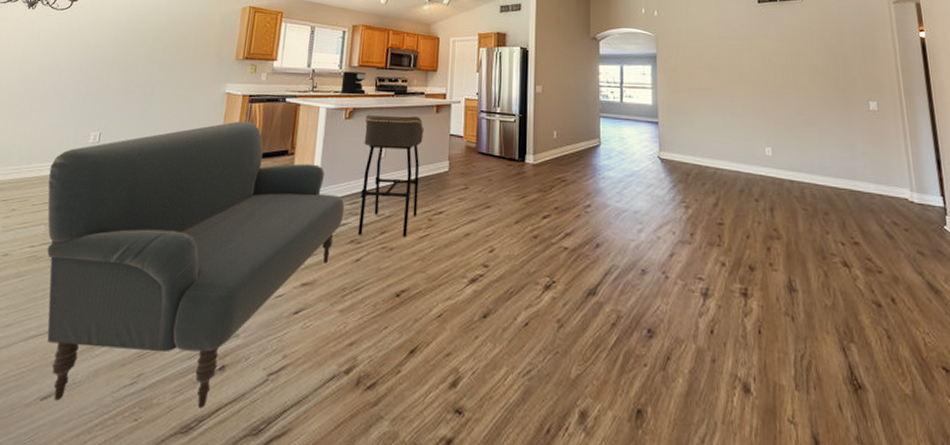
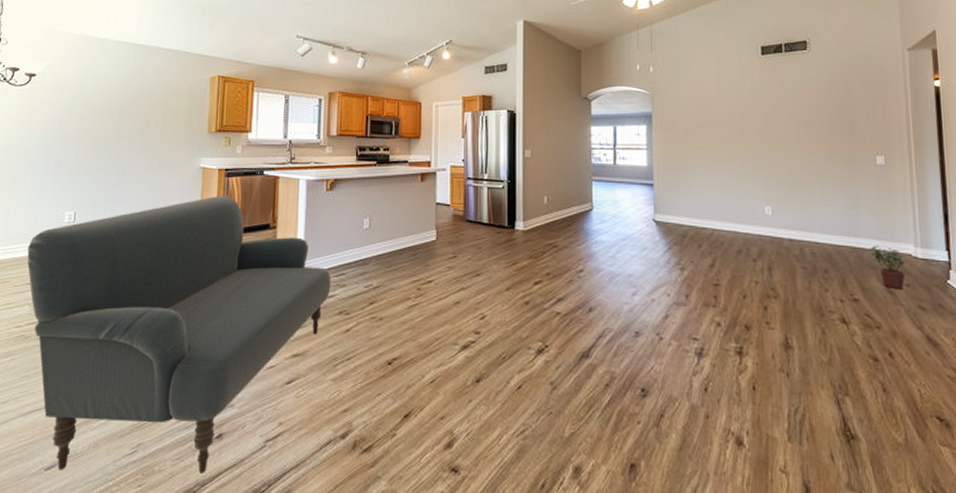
coffee maker: present [333,71,368,96] -> none [312,141,349,166]
bar stool: present [357,114,424,237] -> none [346,185,409,307]
potted plant: none [867,188,903,234] -> present [870,245,906,290]

